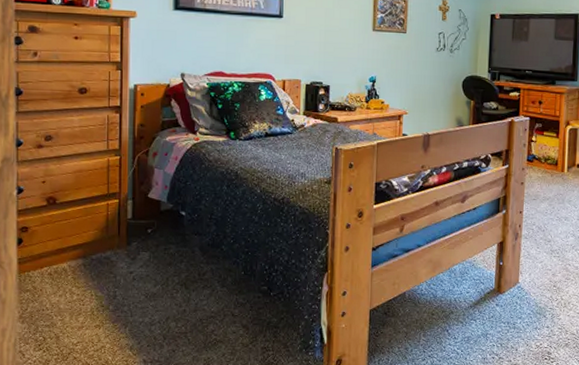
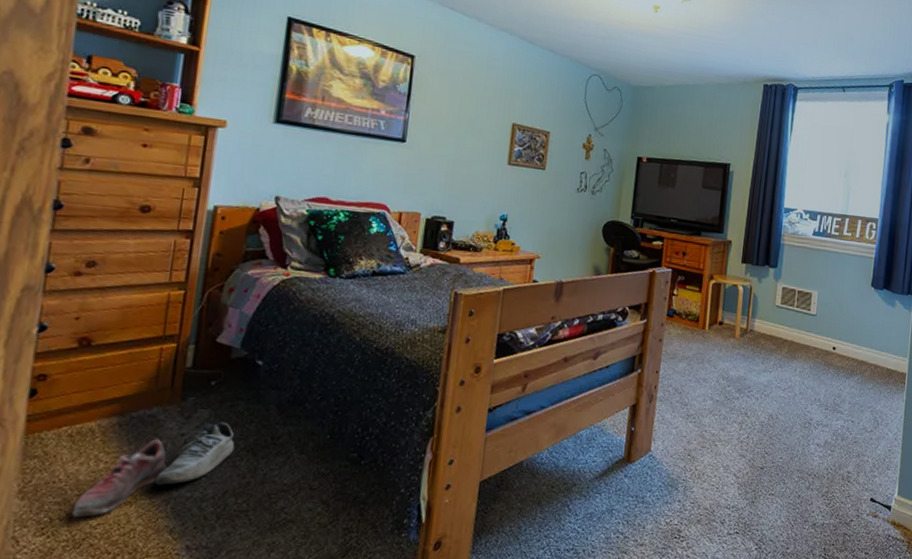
athletic shoe: none [58,276,124,337] -> present [72,439,169,517]
athletic shoe: none [115,262,171,312] -> present [155,422,235,485]

